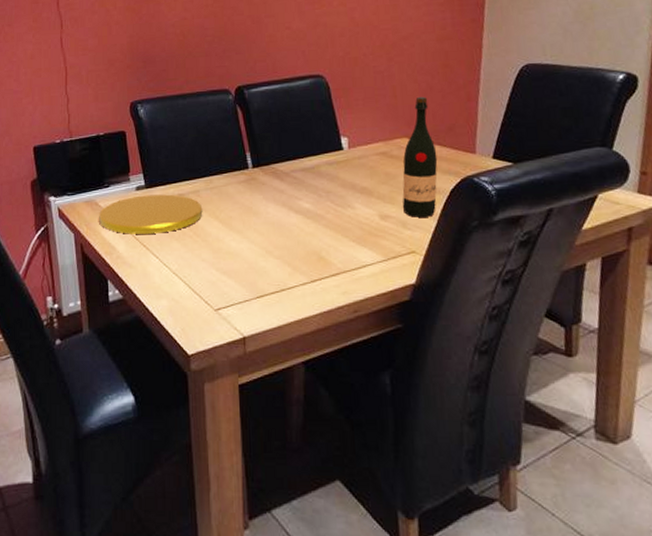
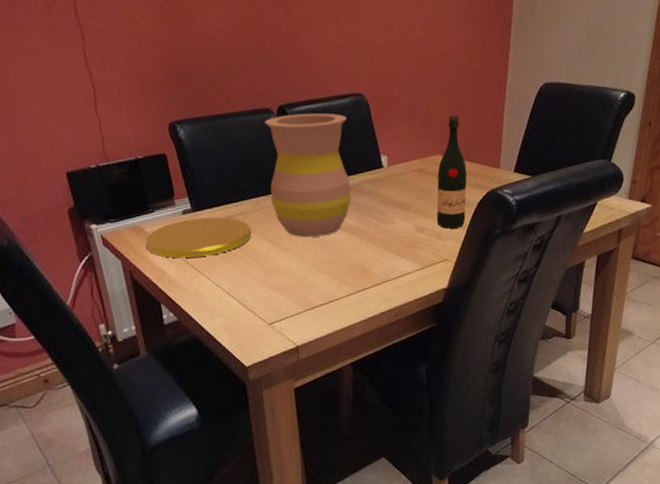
vase: none [222,94,308,220] -> present [265,113,351,238]

